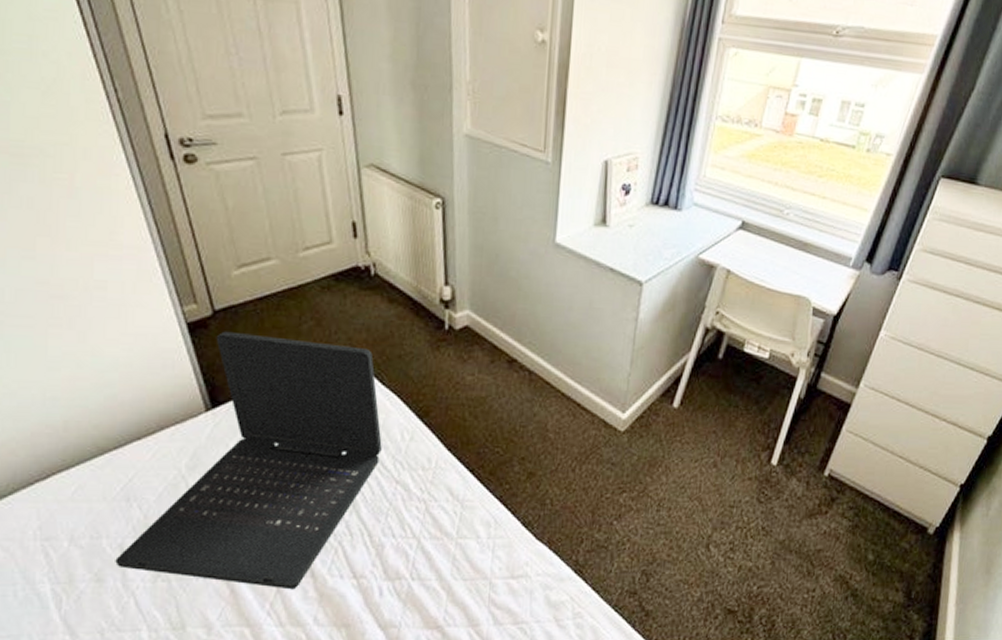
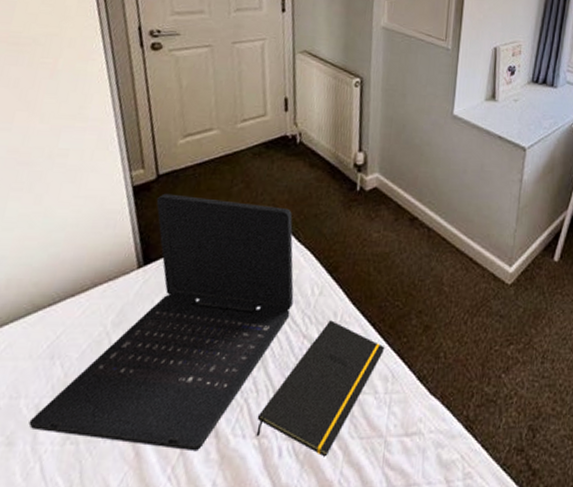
notepad: none [354,466,486,597] -> present [256,320,385,457]

